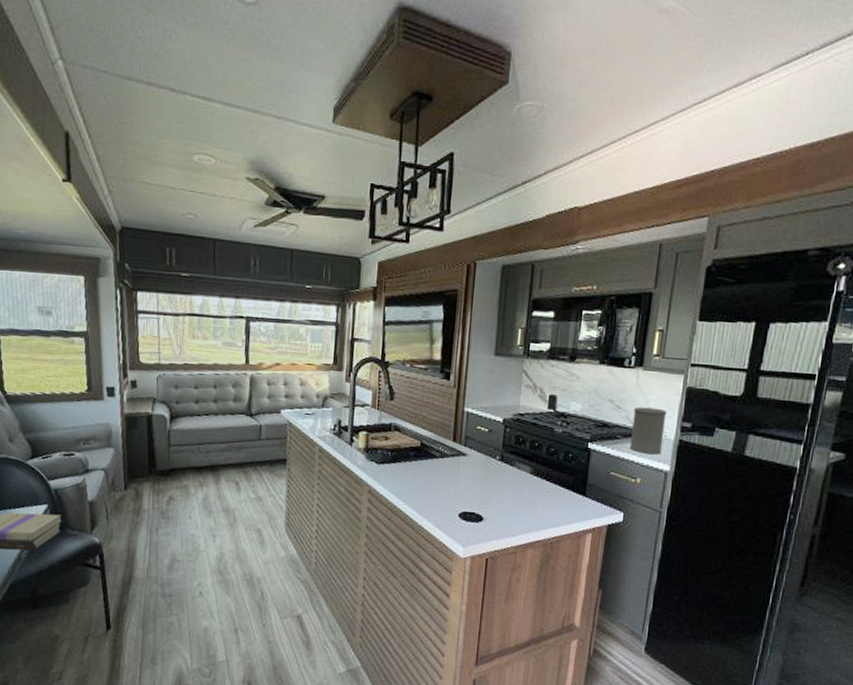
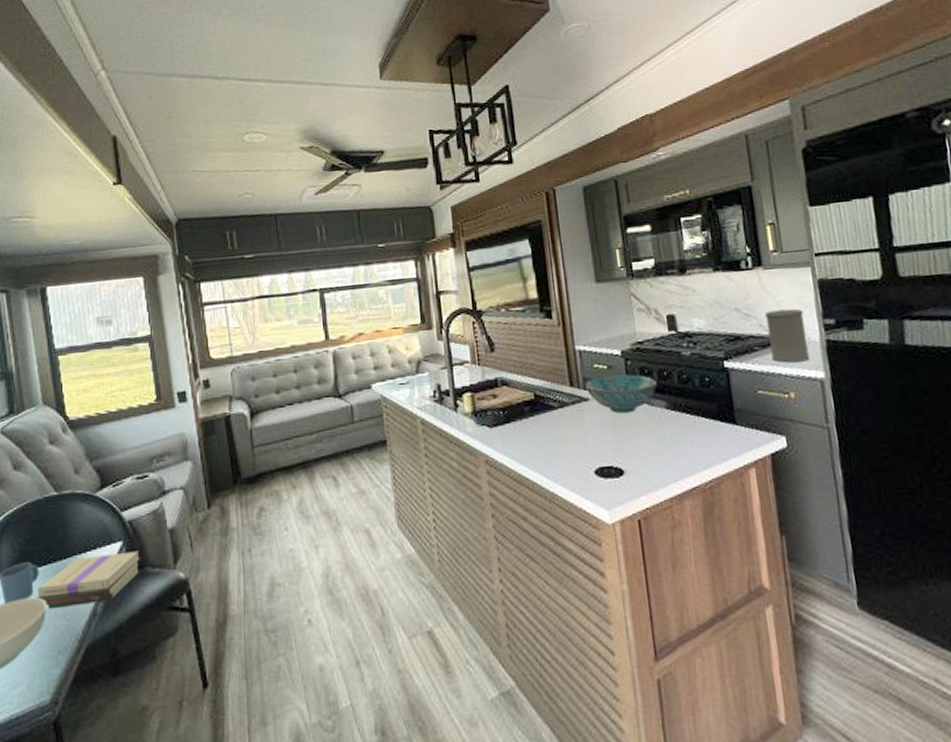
decorative bowl: none [465,437,529,472] -> present [584,374,658,414]

